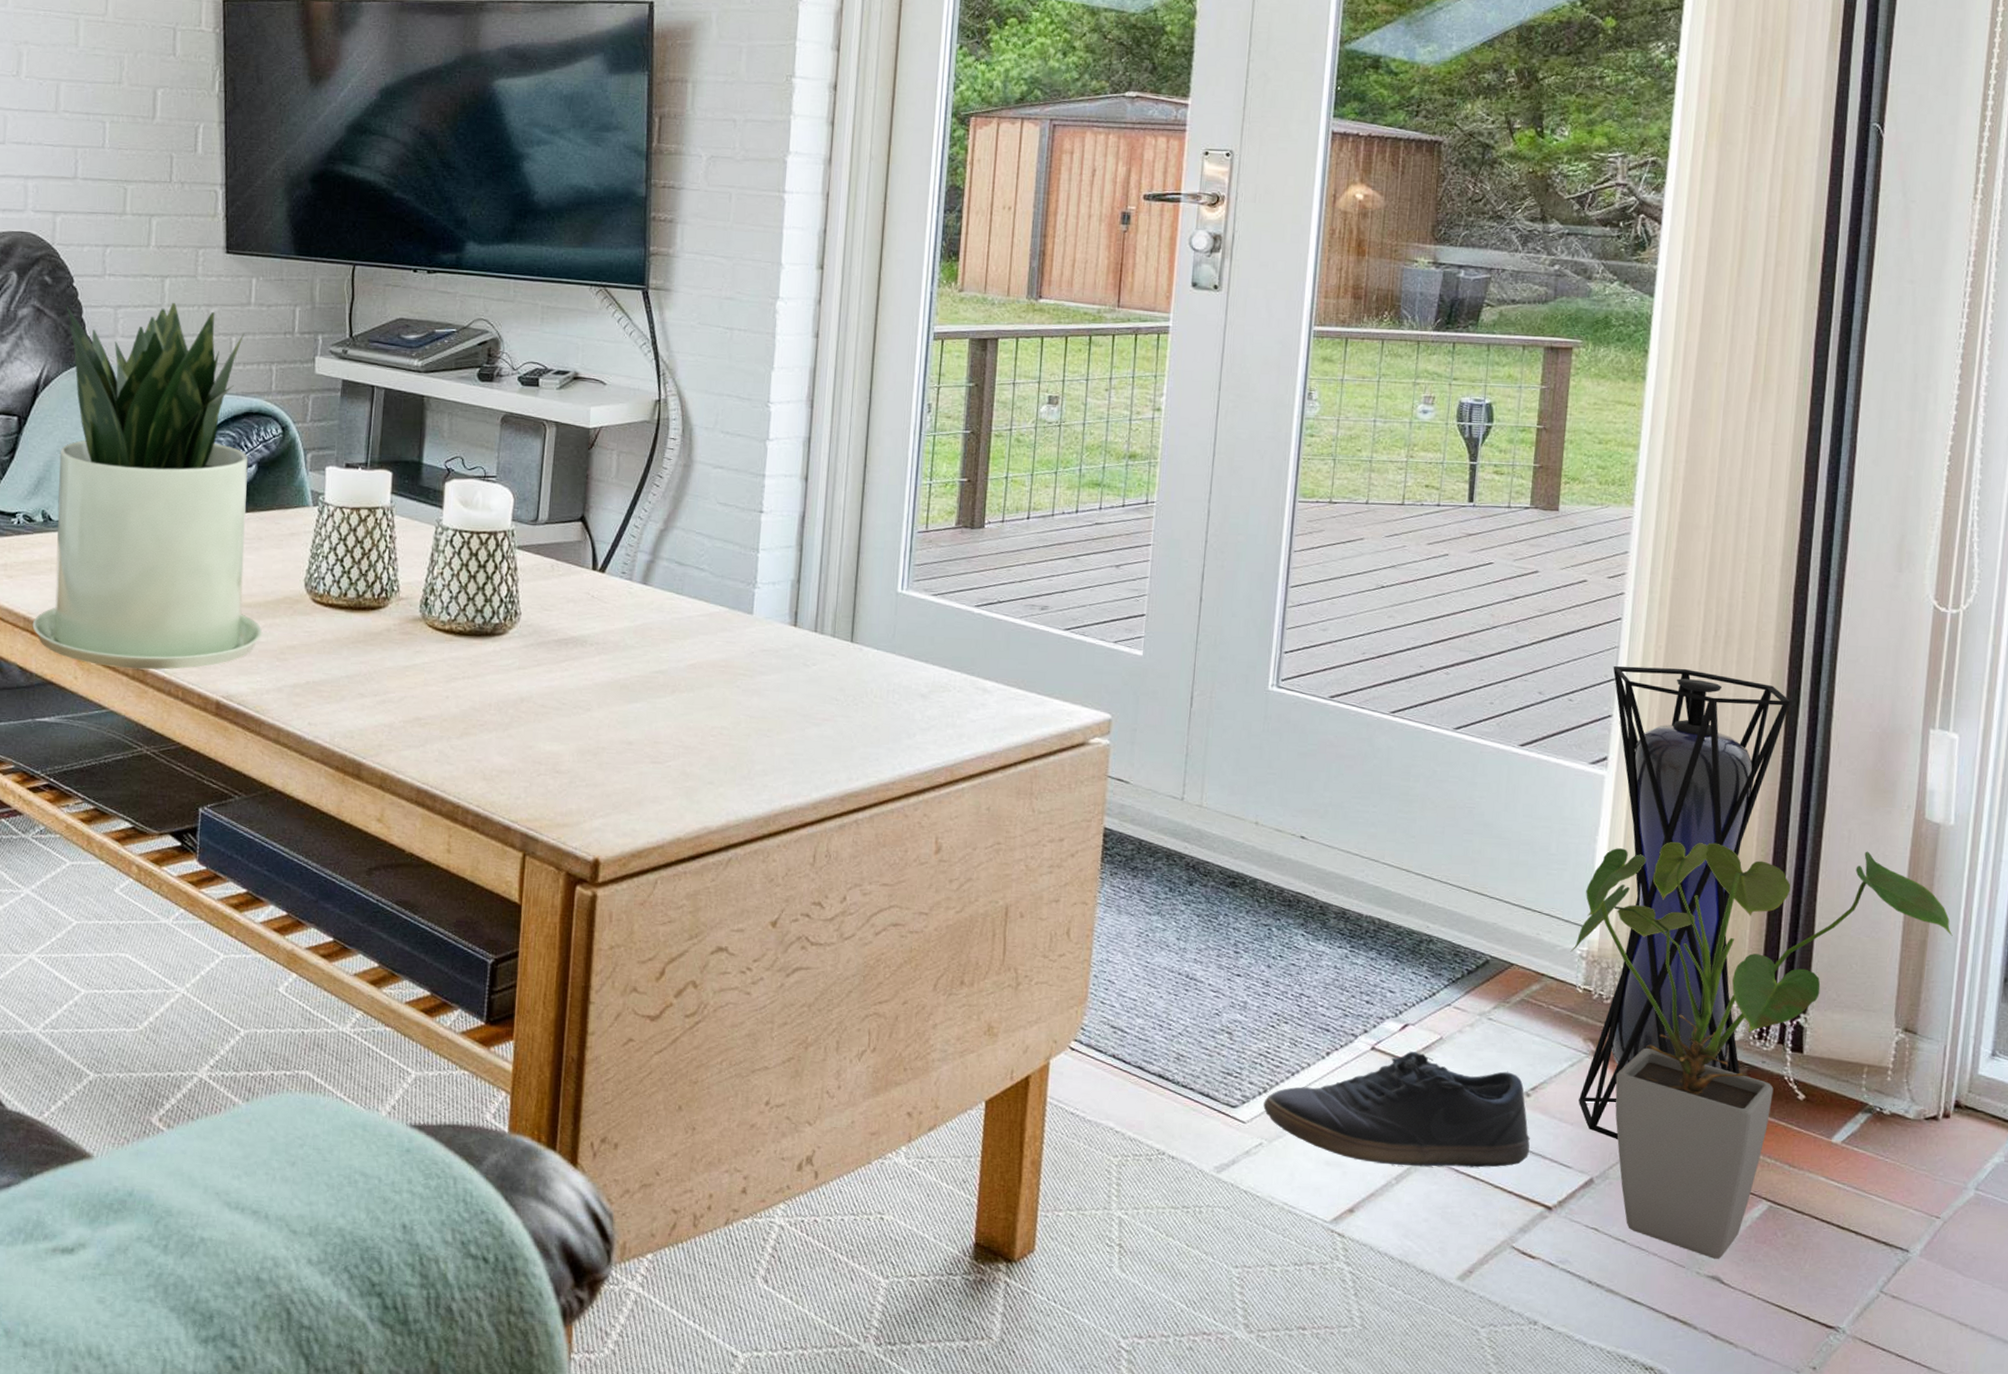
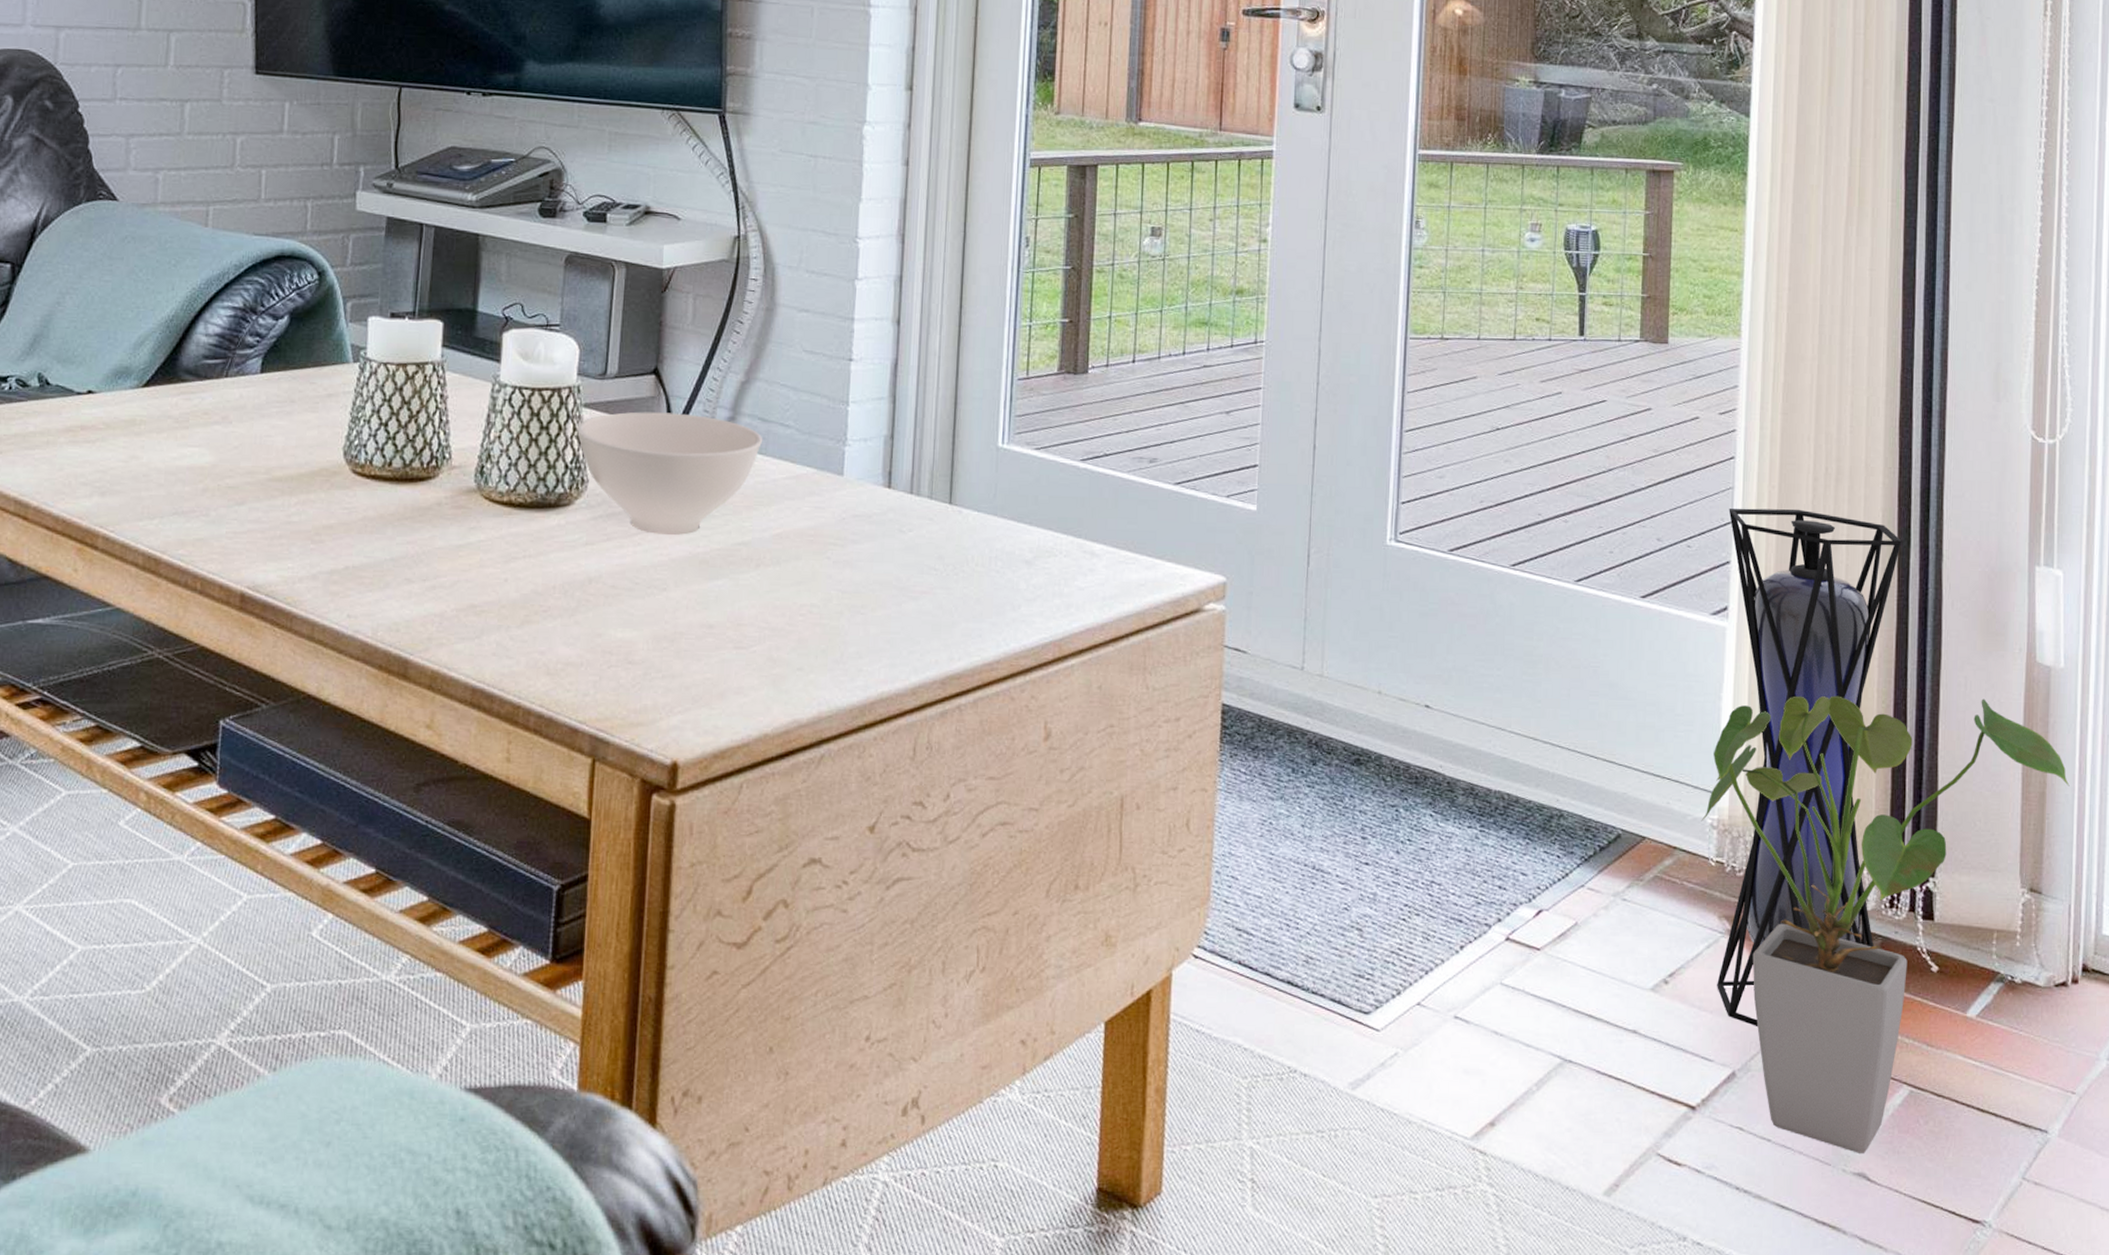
planter: present [32,303,263,670] -> none [24,131,295,558]
bowl: none [510,554,680,663] -> present [576,411,763,535]
shoe: present [1263,1051,1530,1168] -> none [1397,940,1670,1070]

